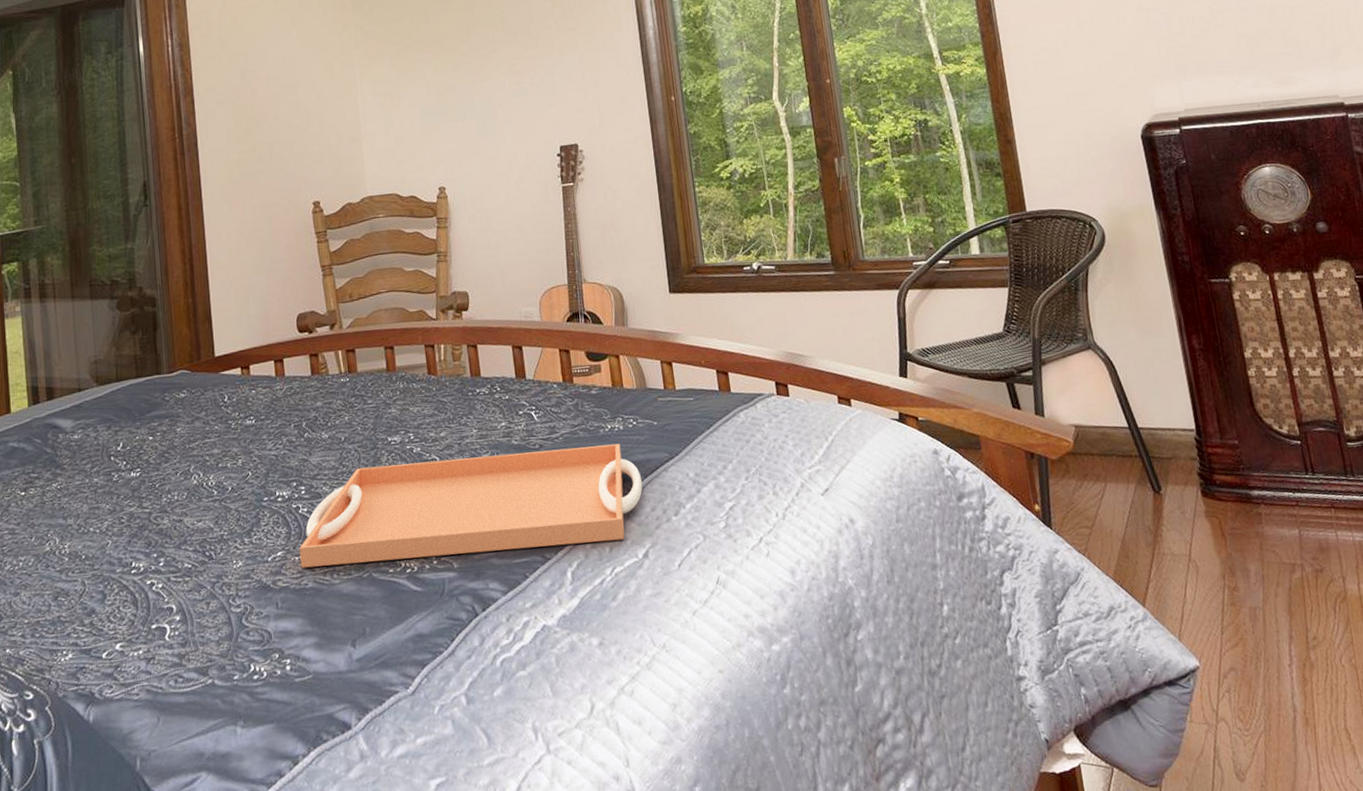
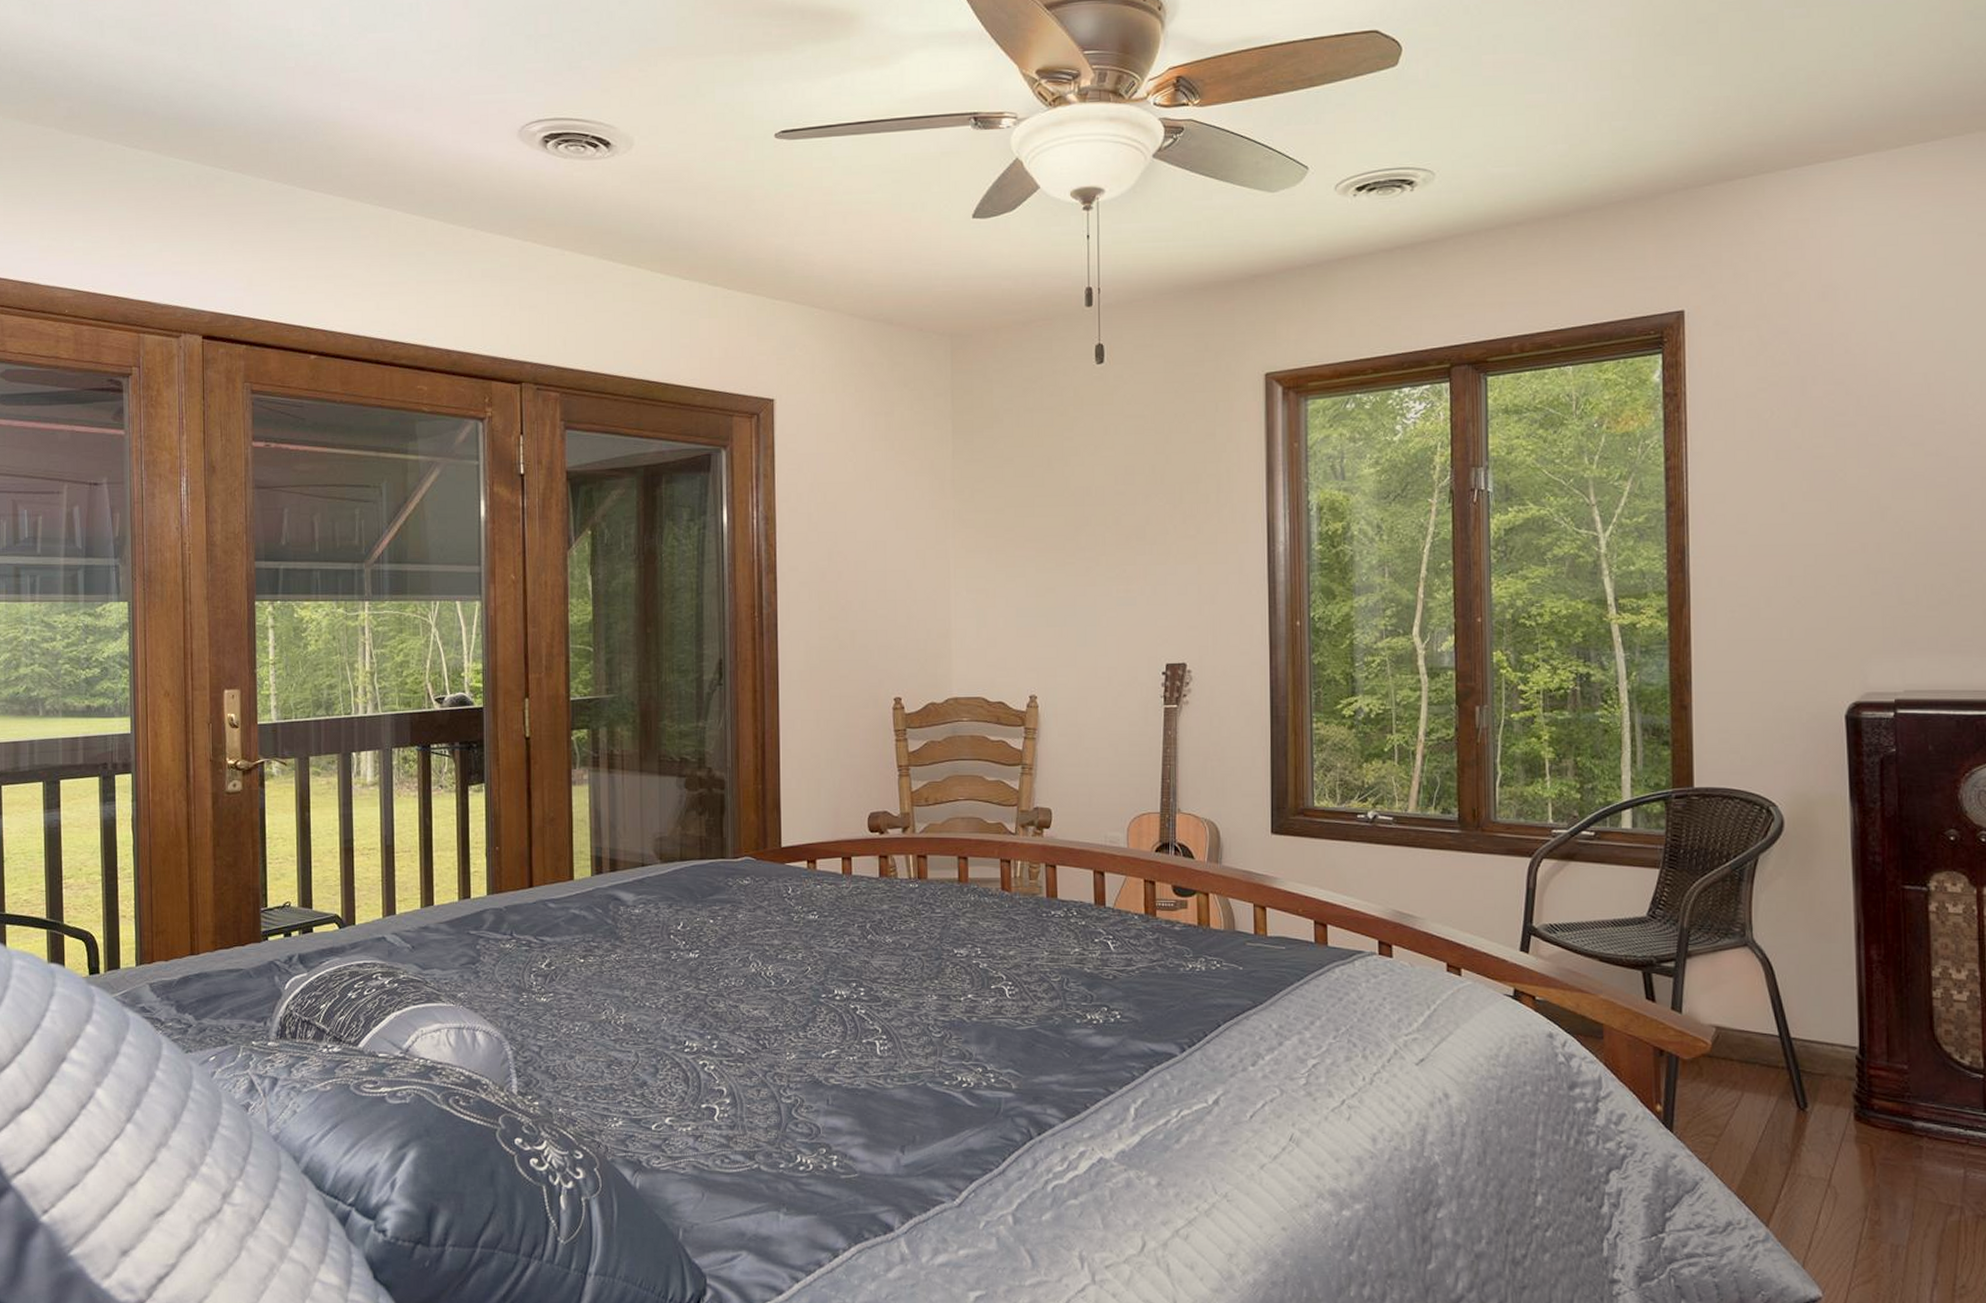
serving tray: present [299,443,643,568] -> none [854,977,1221,1083]

